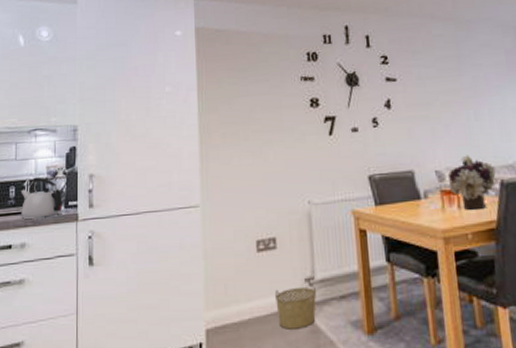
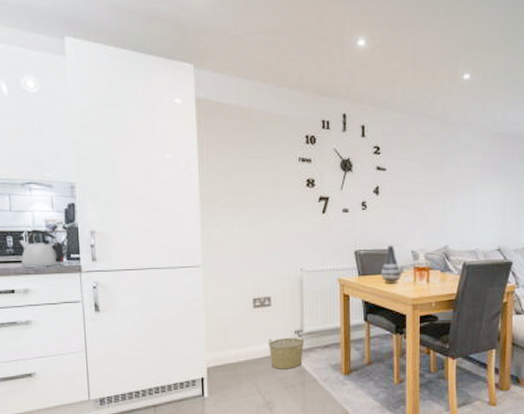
vase: none [401,165,427,214] -> present [380,245,401,284]
flower arrangement: present [447,155,496,210] -> none [421,240,460,284]

